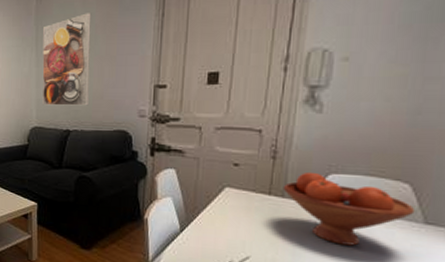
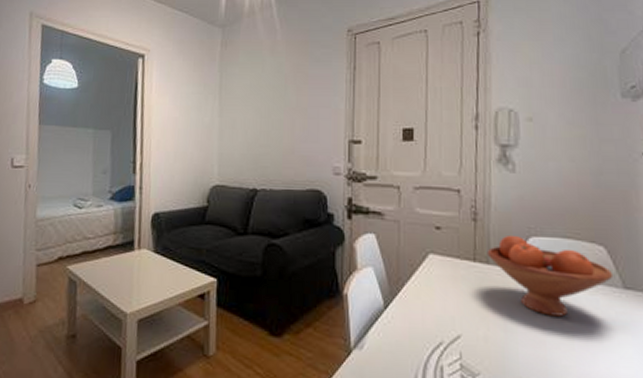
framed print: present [42,13,92,106] -> none [226,62,281,162]

